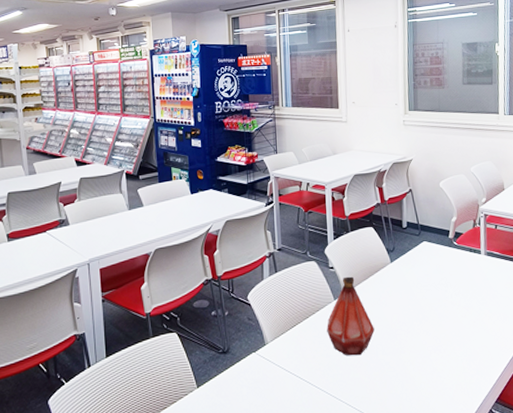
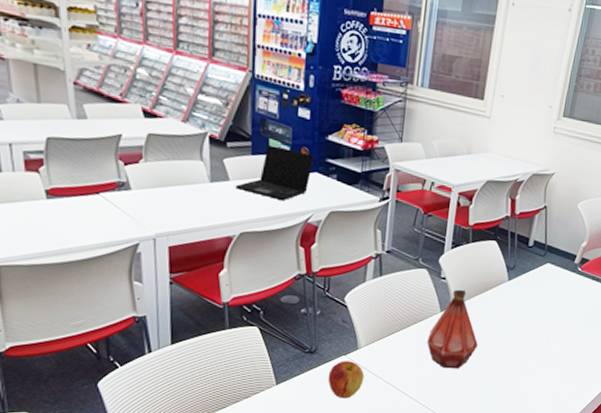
laptop: none [148,173,208,216] -> present [235,145,314,200]
apple: none [242,357,275,396] -> present [328,361,365,399]

